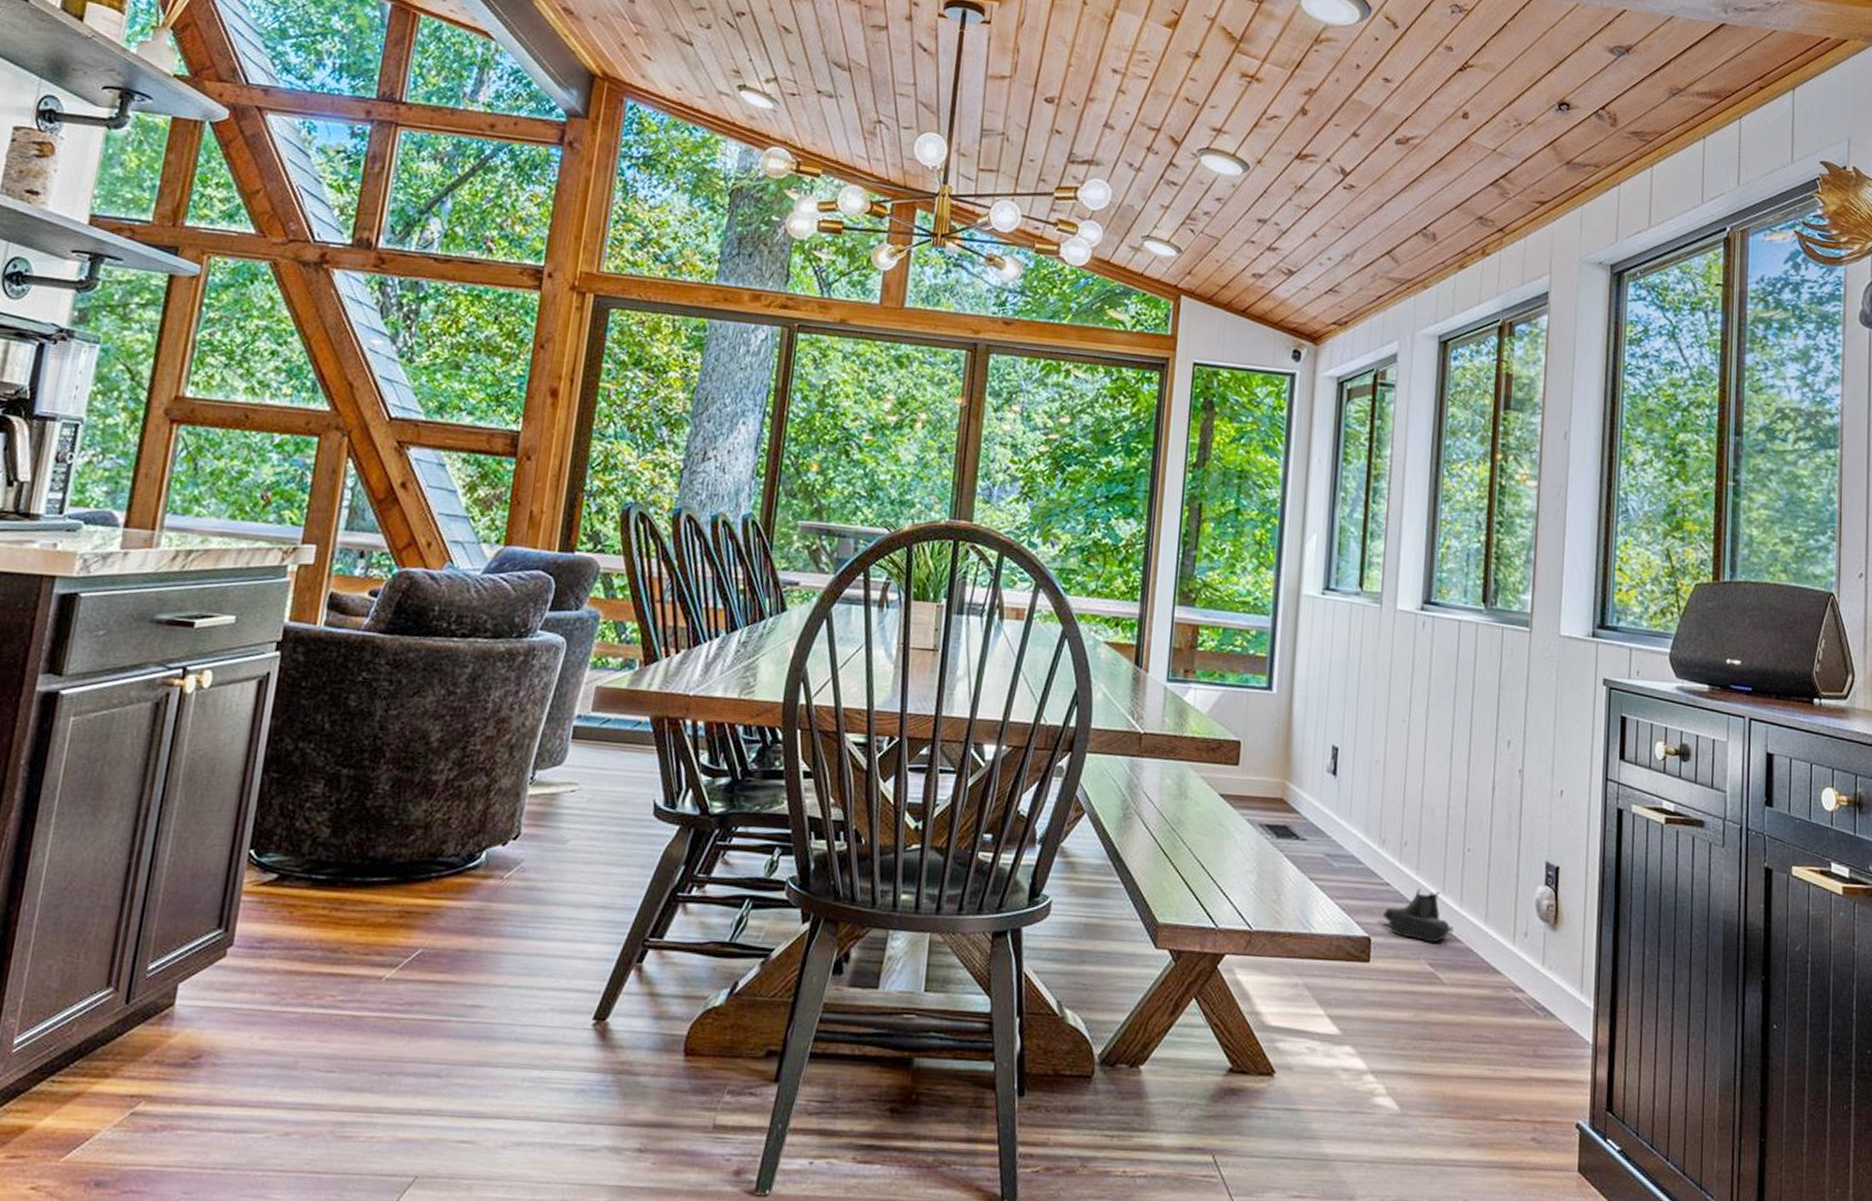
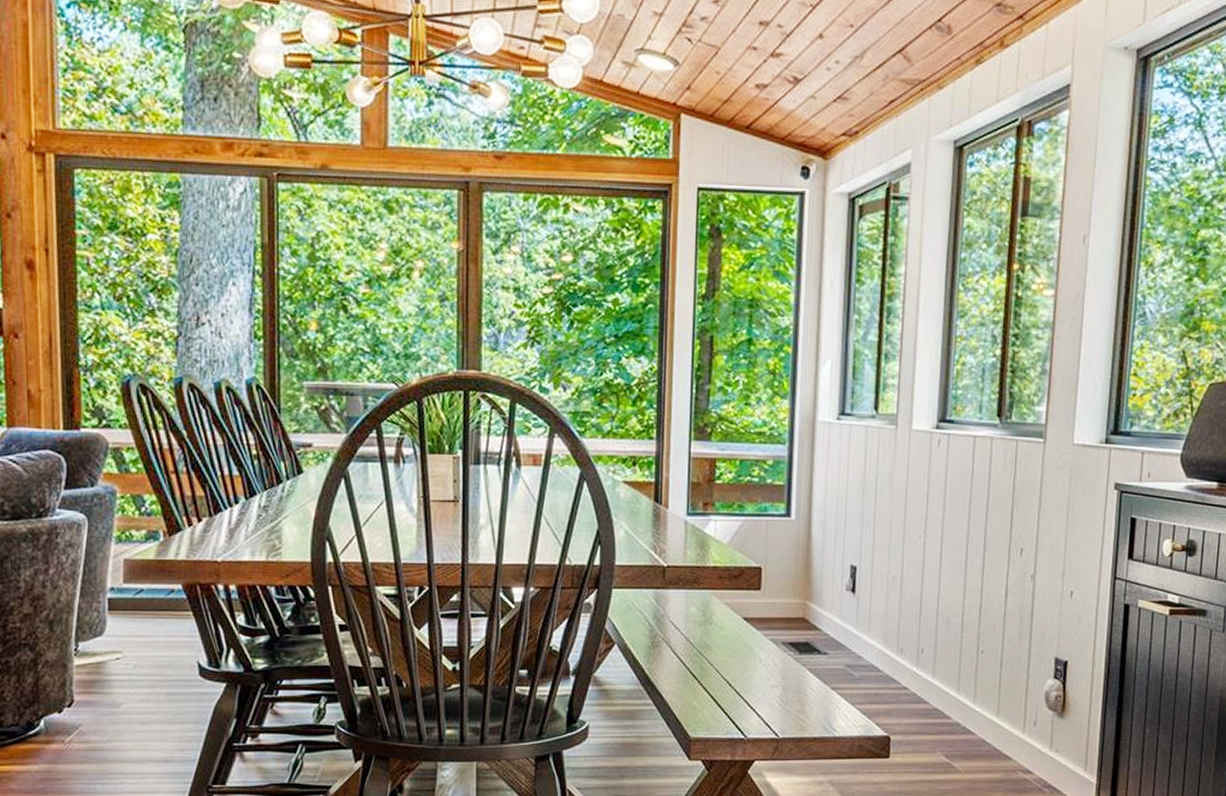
boots: present [1382,888,1454,943] -> none [901,689,968,737]

